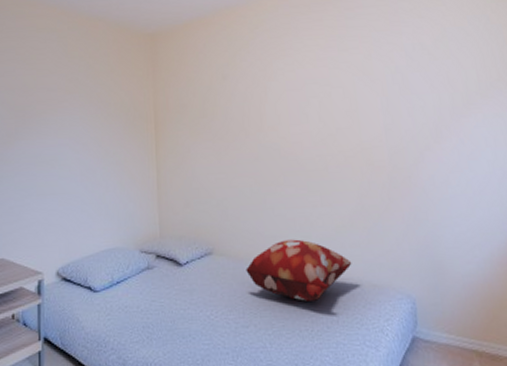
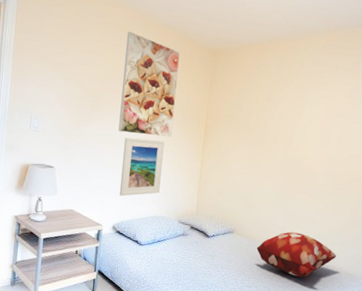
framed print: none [49,30,117,149] -> present [118,31,180,138]
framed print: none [59,150,110,230] -> present [119,137,165,197]

